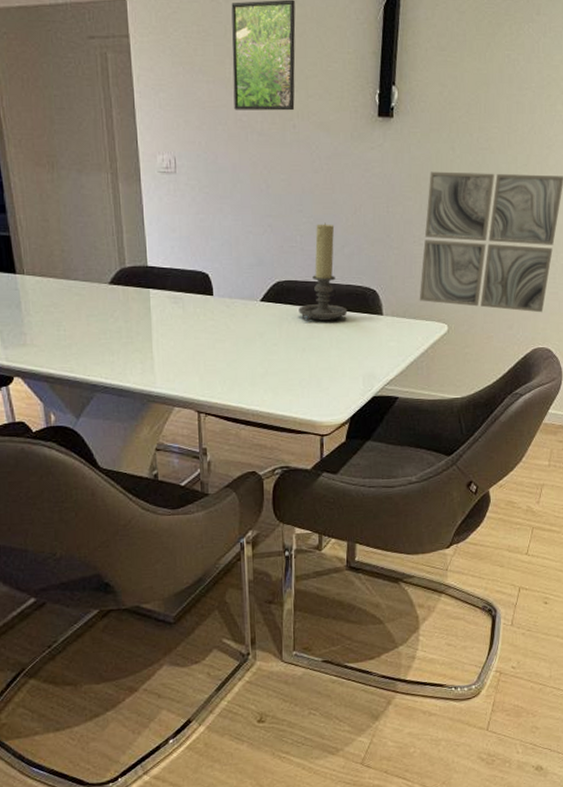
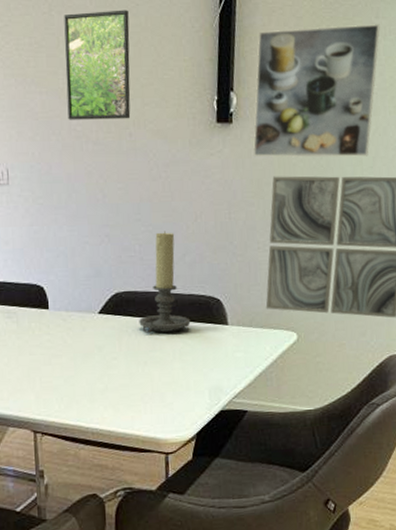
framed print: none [412,21,541,154] -> present [253,24,380,158]

